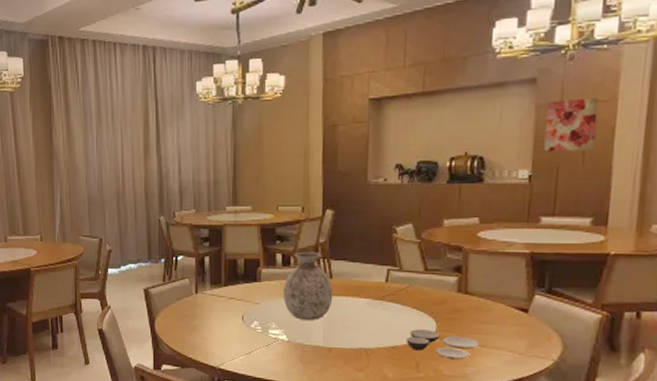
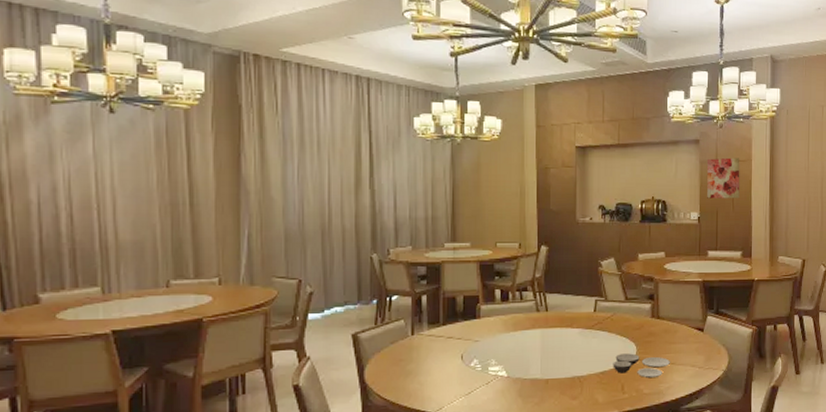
vase: present [283,251,333,320] -> none [502,286,549,354]

